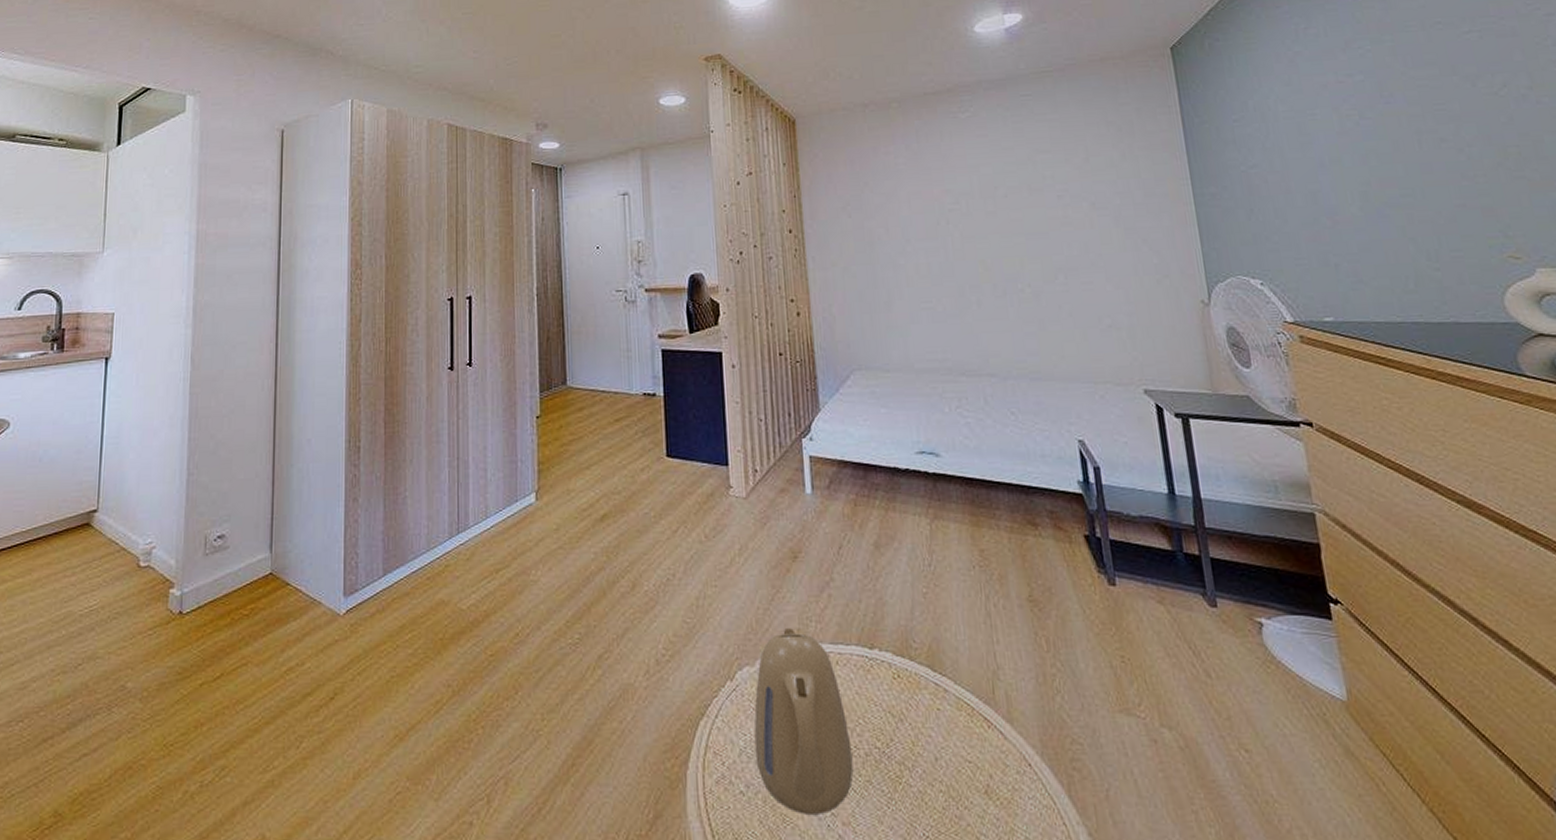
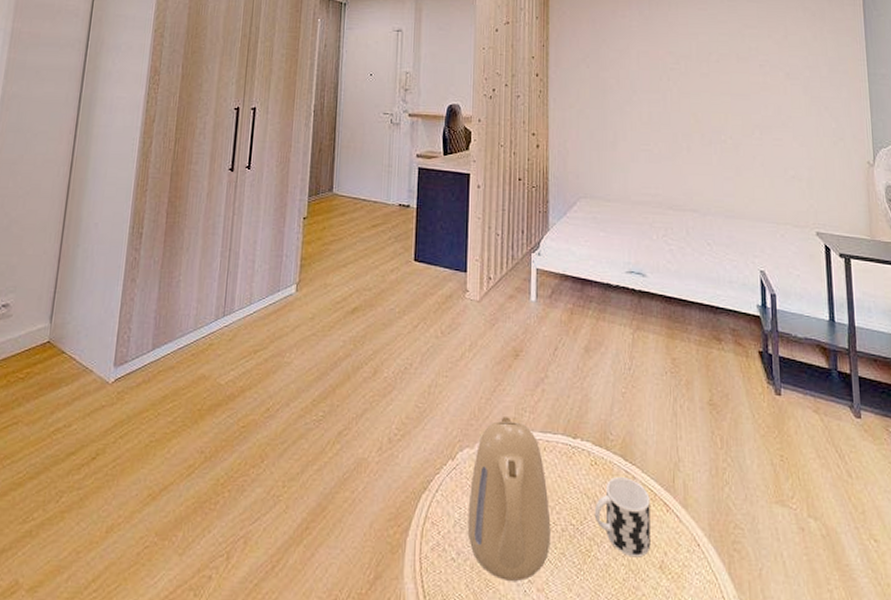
cup: none [901,691,972,782] -> present [594,477,651,558]

